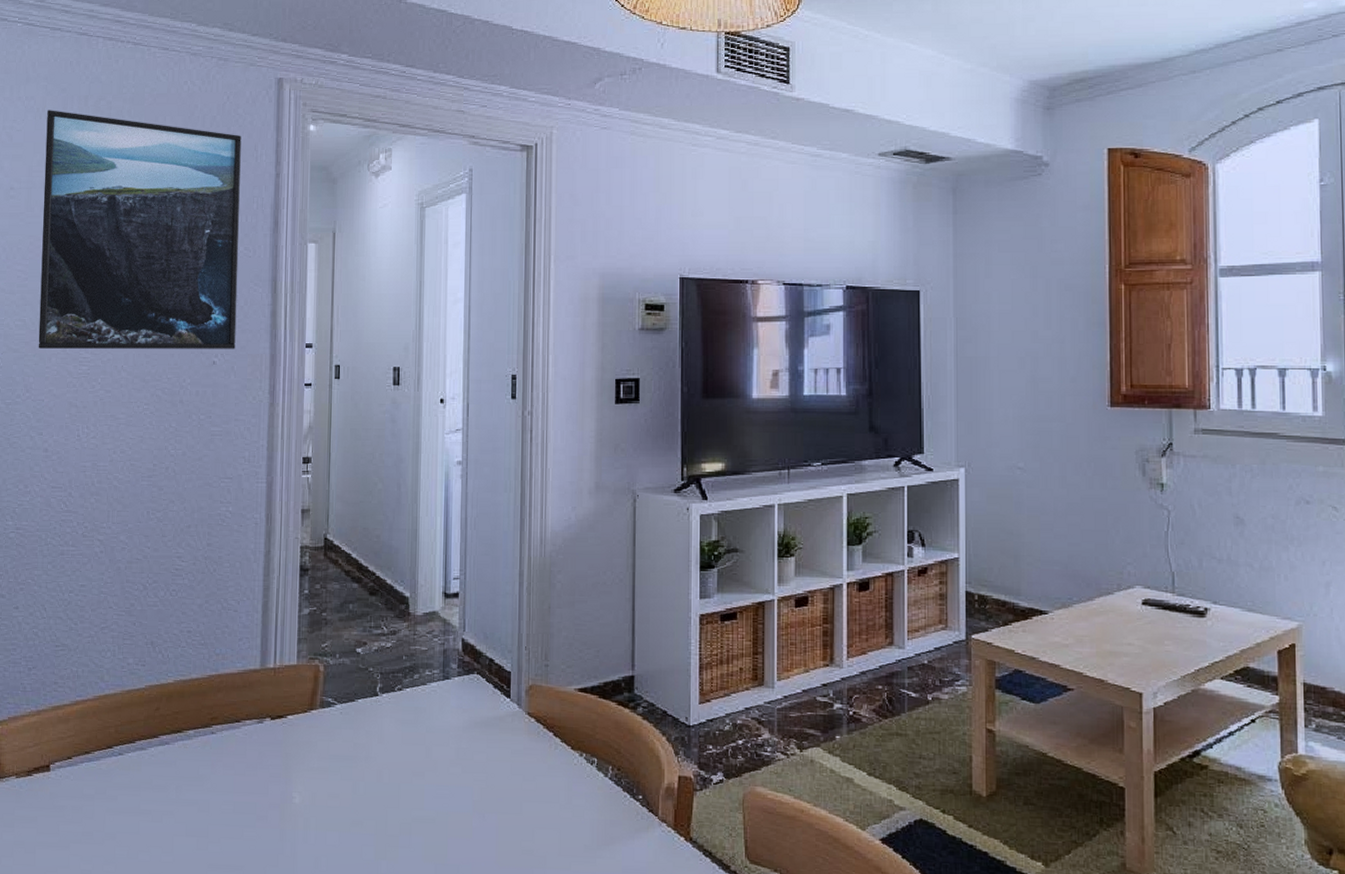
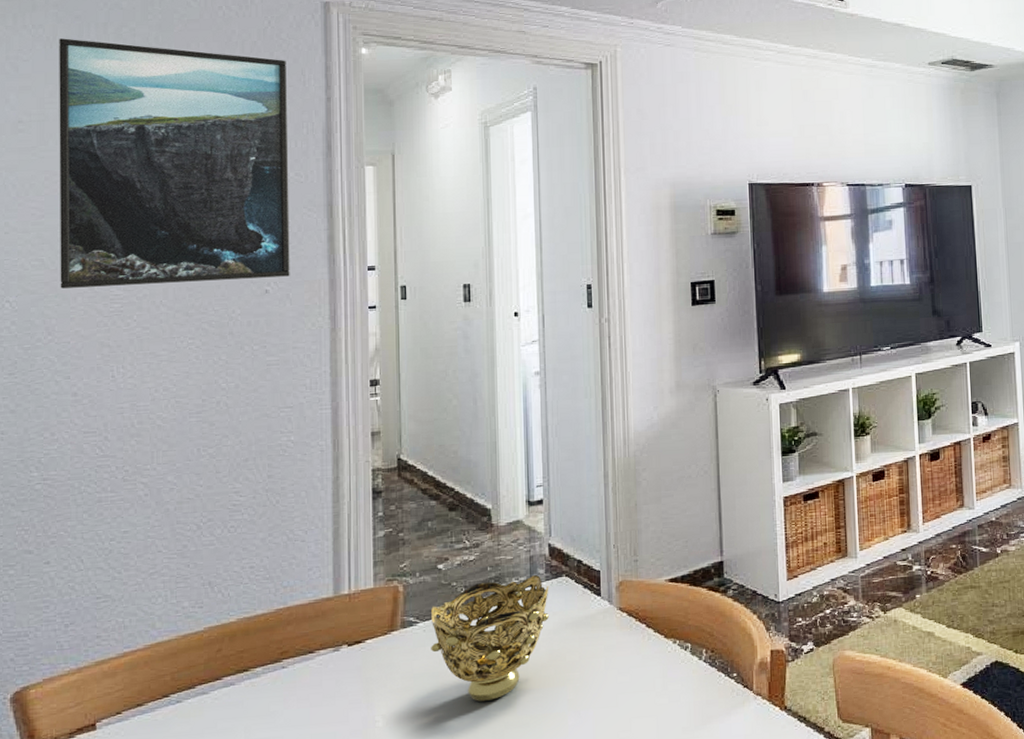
decorative bowl: none [346,669,461,791] -> present [430,575,549,702]

